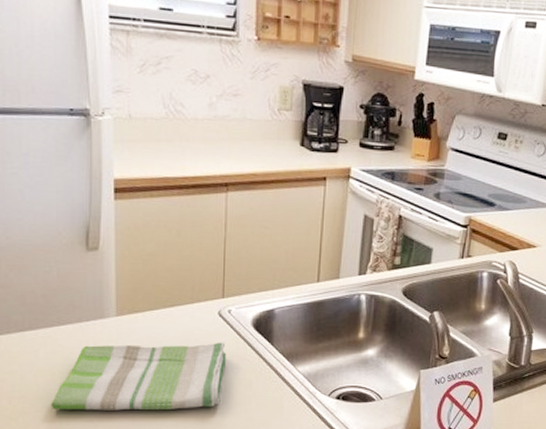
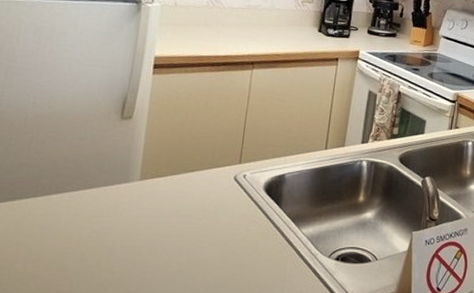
dish towel: present [50,342,227,411] -> none [64,205,238,274]

